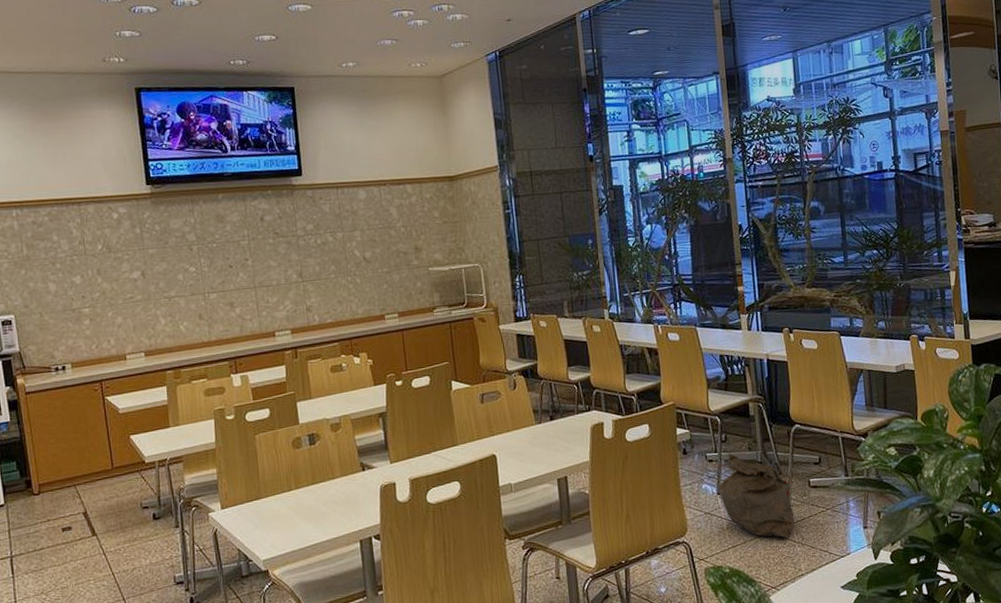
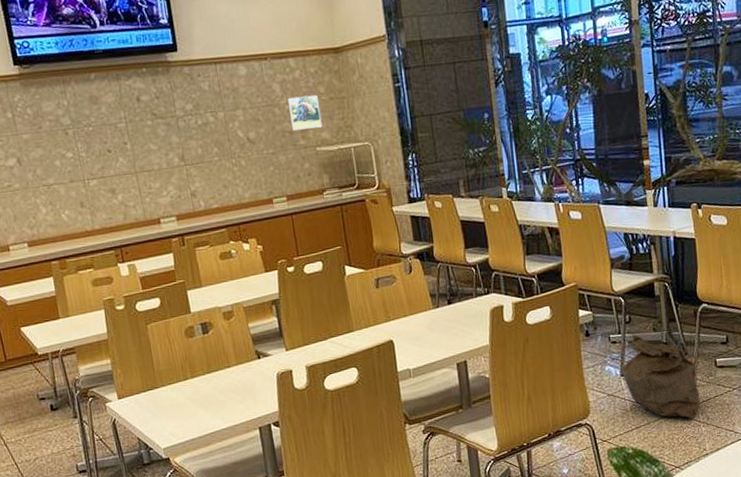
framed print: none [403,218,436,251] -> present [287,94,323,131]

